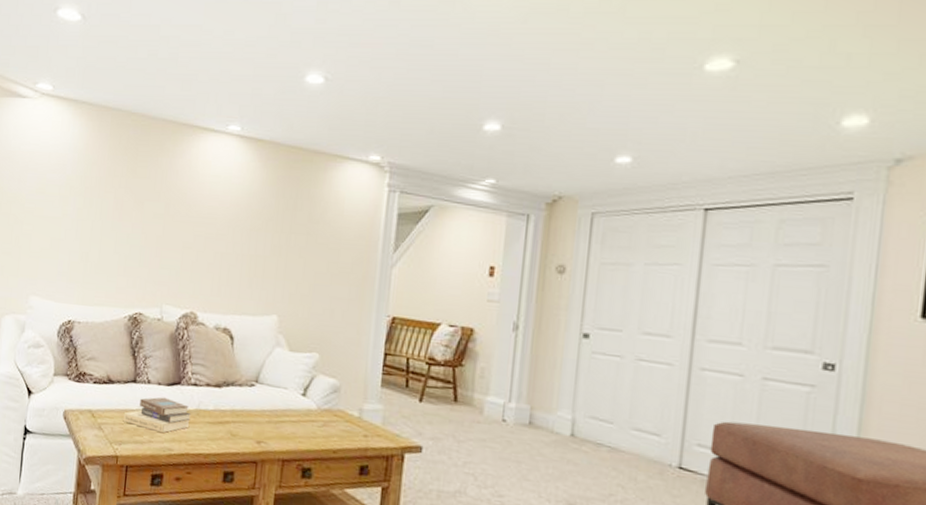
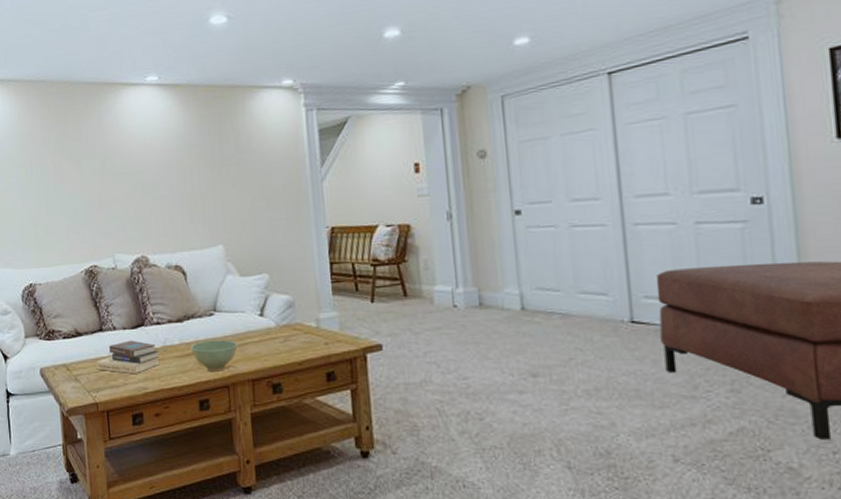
bowl: none [224,411,274,446] -> present [190,339,238,372]

